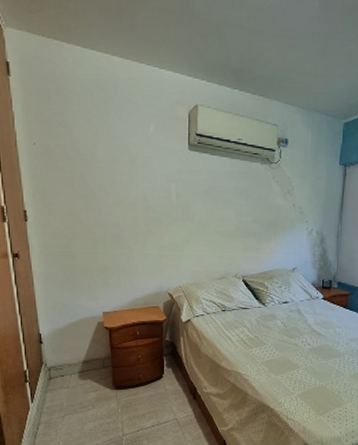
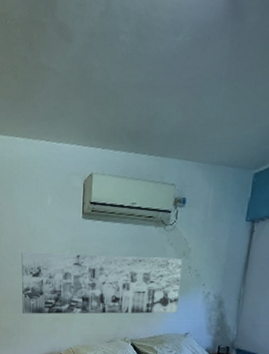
wall art: none [121,181,287,250] -> present [21,252,182,314]

